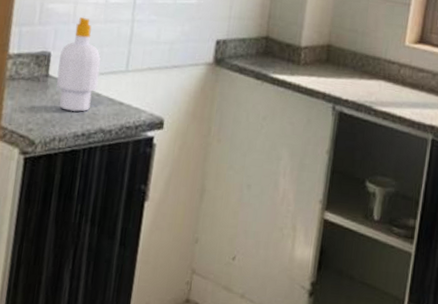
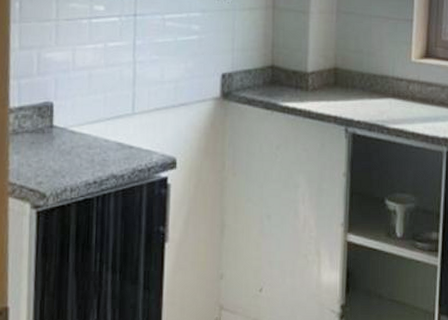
soap bottle: present [56,16,101,112] -> none [62,63,106,161]

